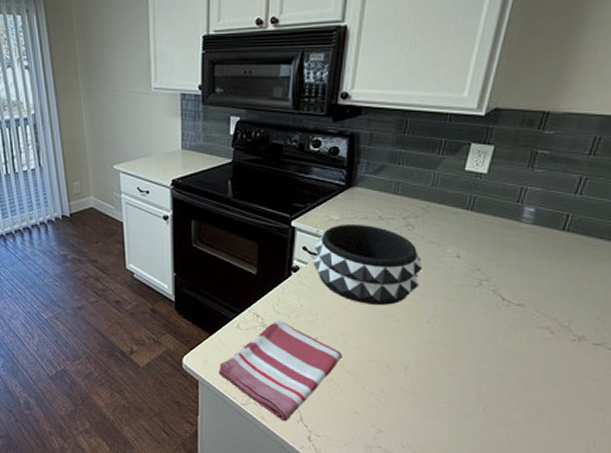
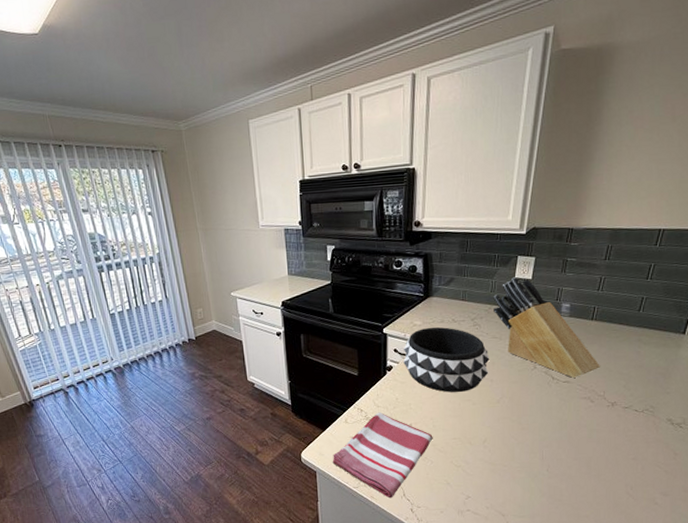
knife block: none [433,170,568,301] -> present [493,277,600,378]

